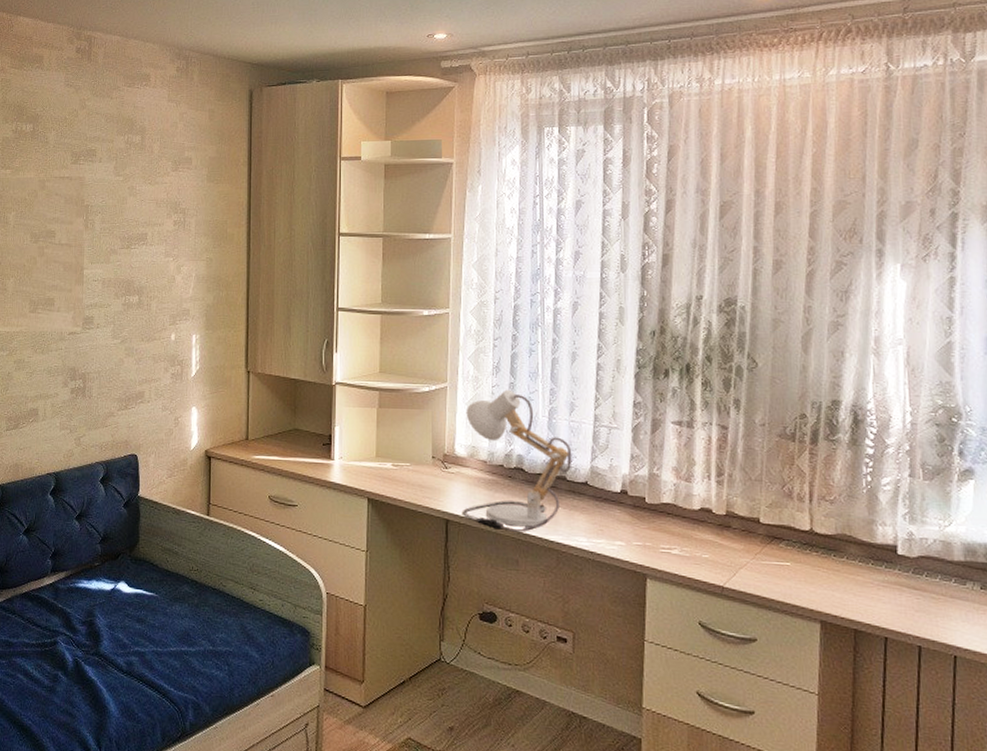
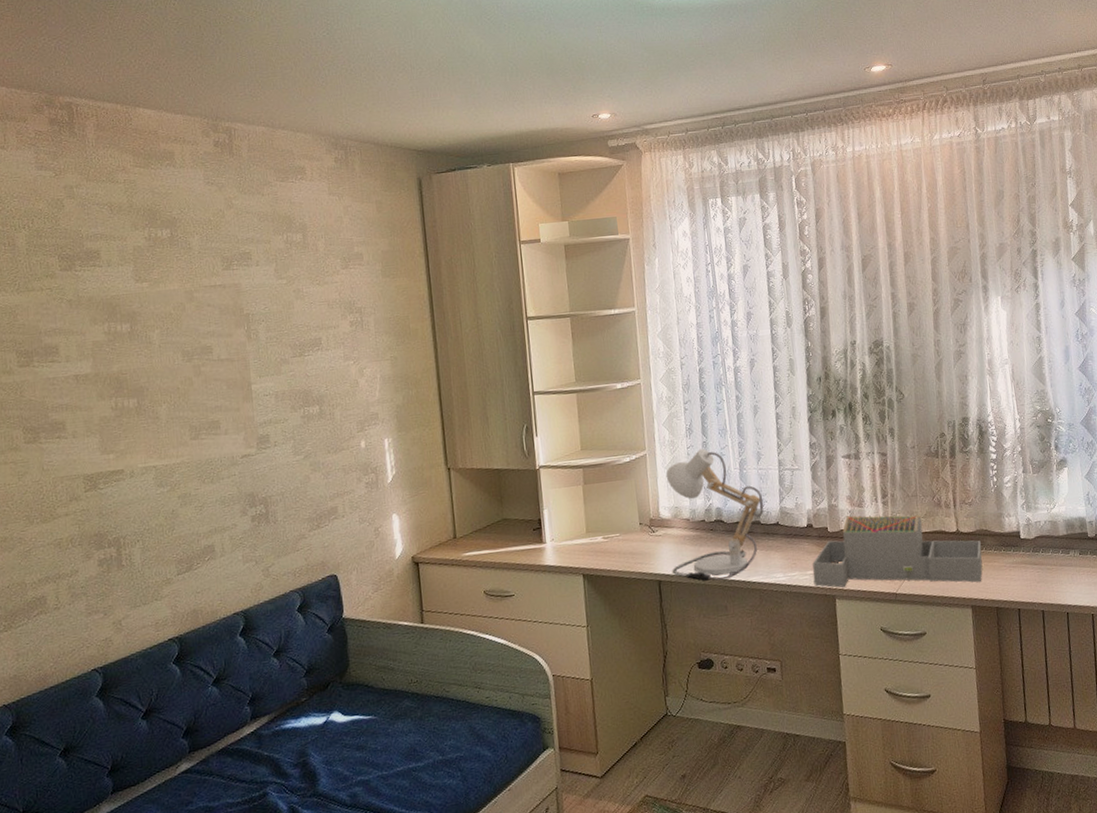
architectural model: none [622,489,842,596] -> present [812,515,983,588]

